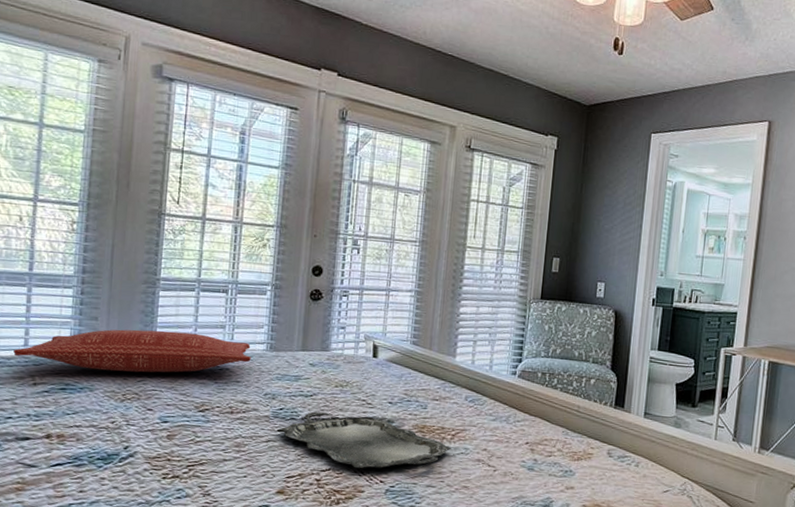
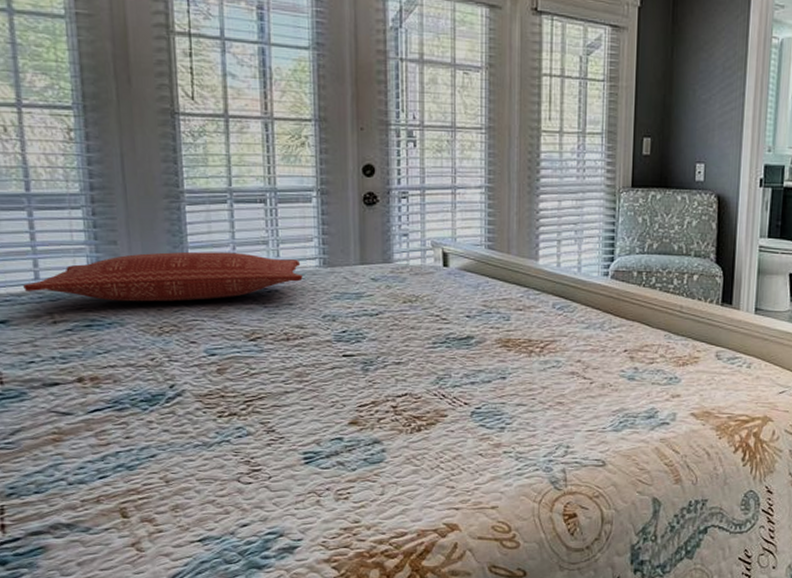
serving tray: present [279,411,452,469] -> none [344,332,542,391]

